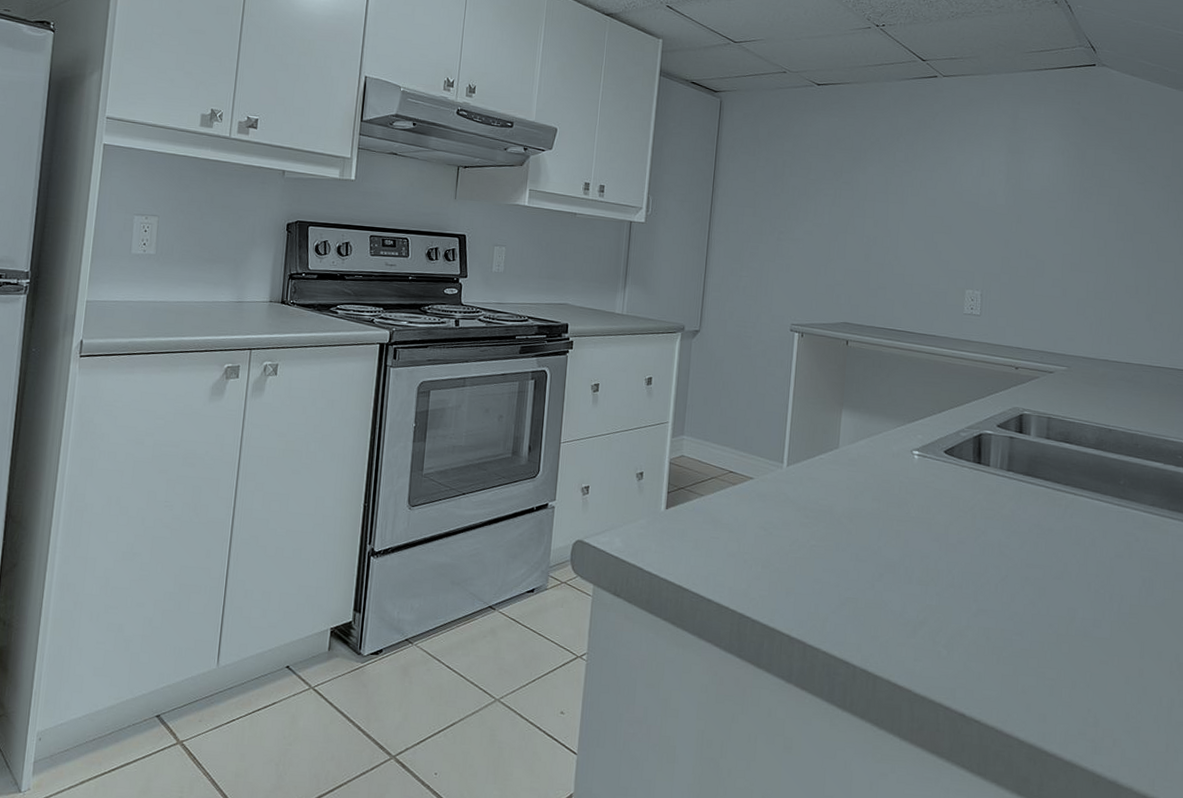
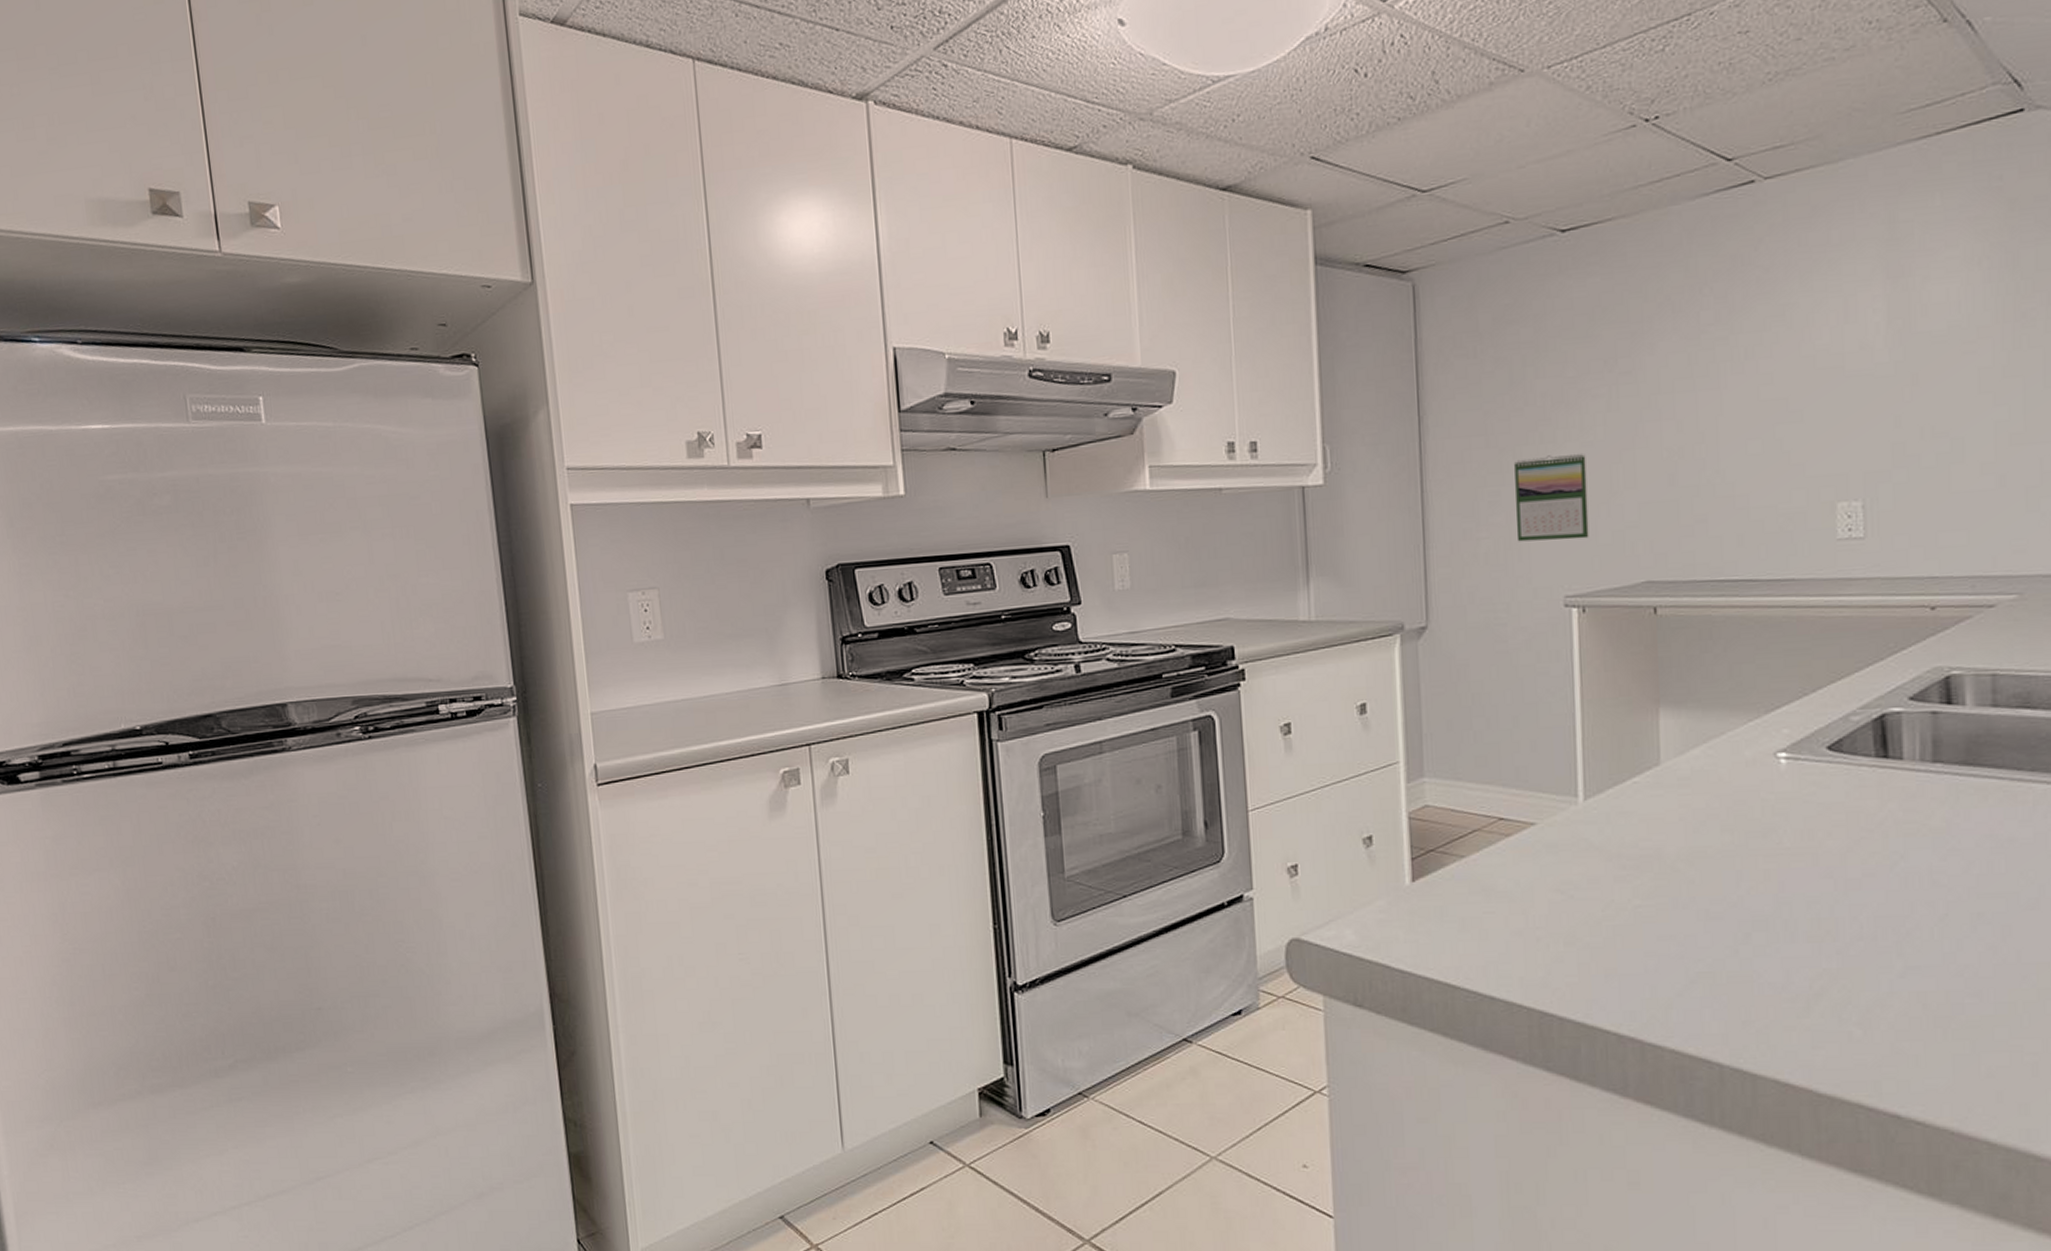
calendar: none [765,227,816,287] -> present [1514,453,1589,542]

